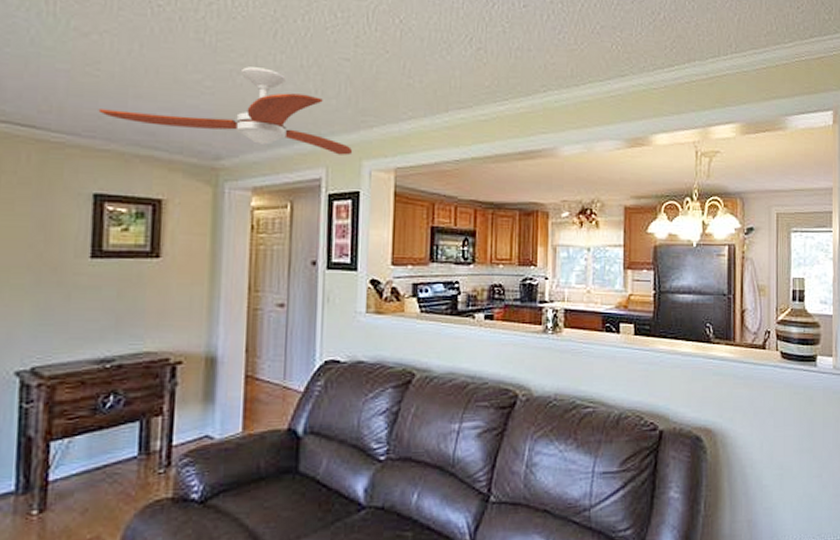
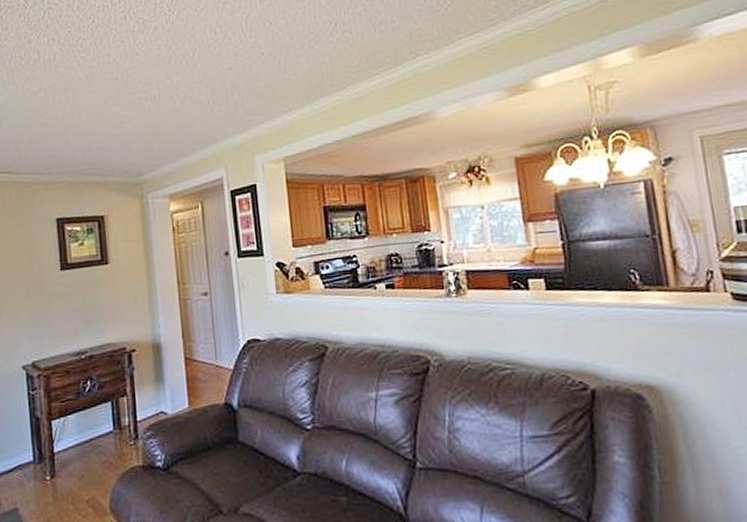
ceiling fan: present [98,66,353,156] -> none [51,90,246,157]

